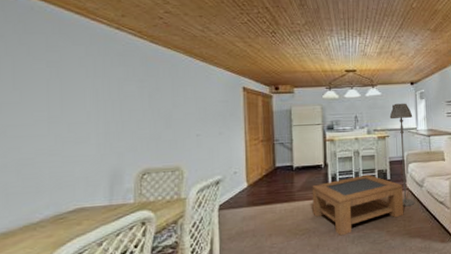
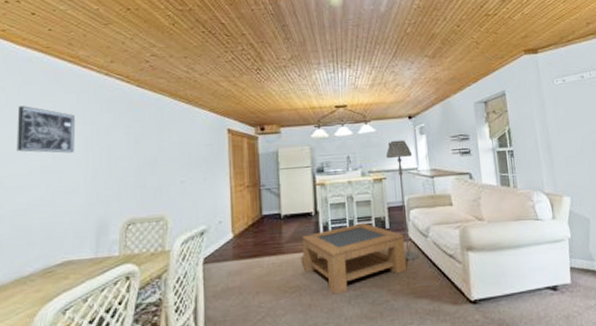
wall art: none [19,55,85,105] -> present [16,106,75,153]

